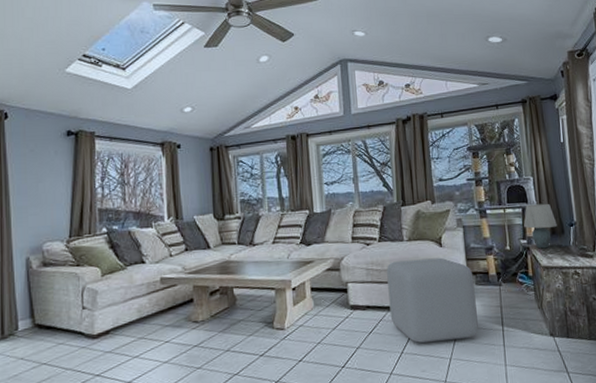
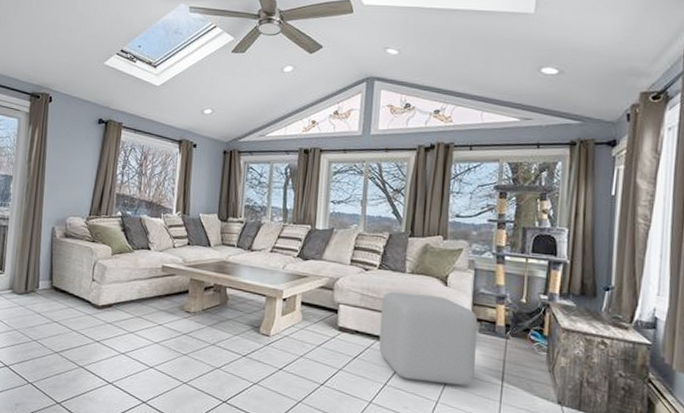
table lamp: present [523,203,557,249] -> none [547,258,589,310]

